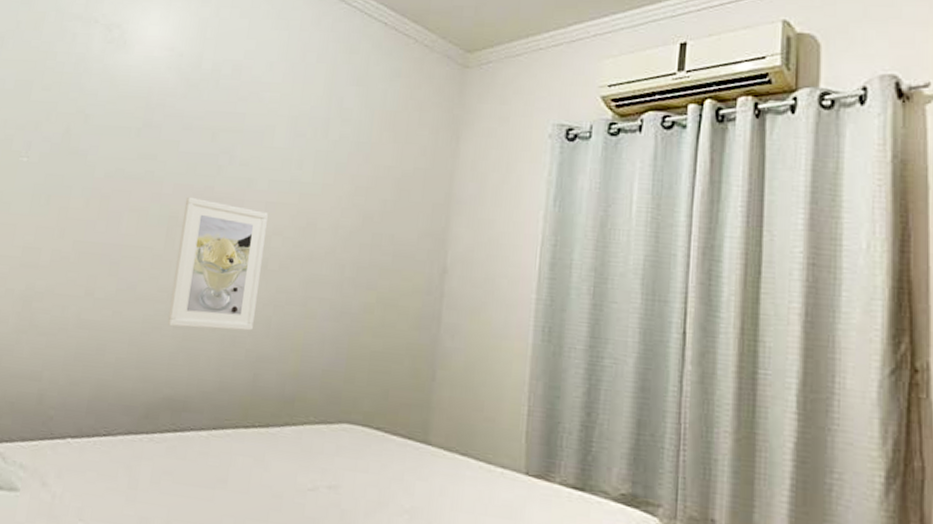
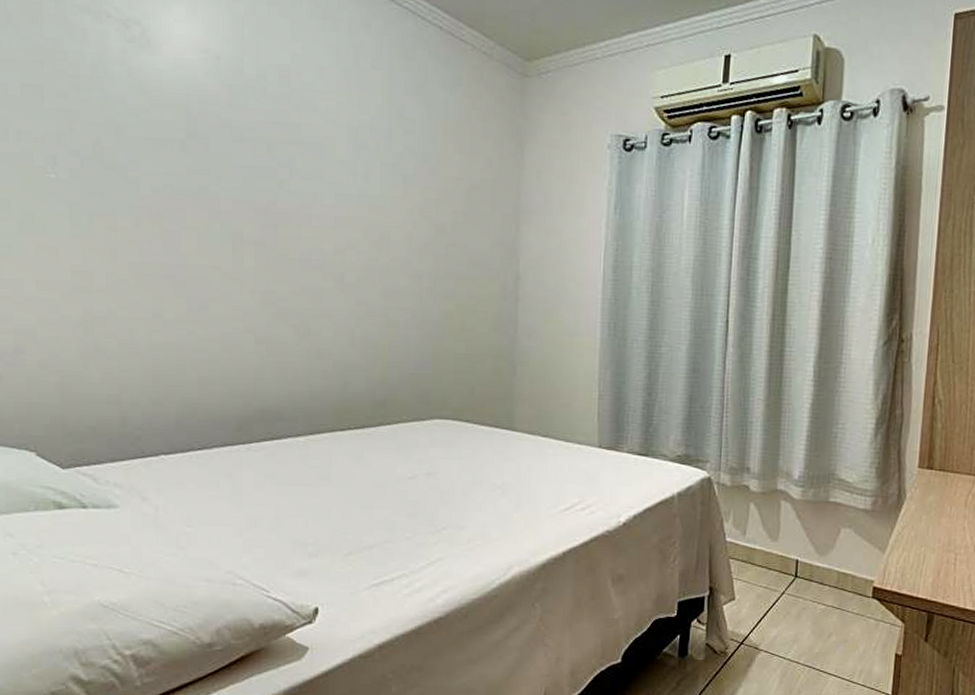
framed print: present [167,196,268,331] -> none [247,213,338,343]

